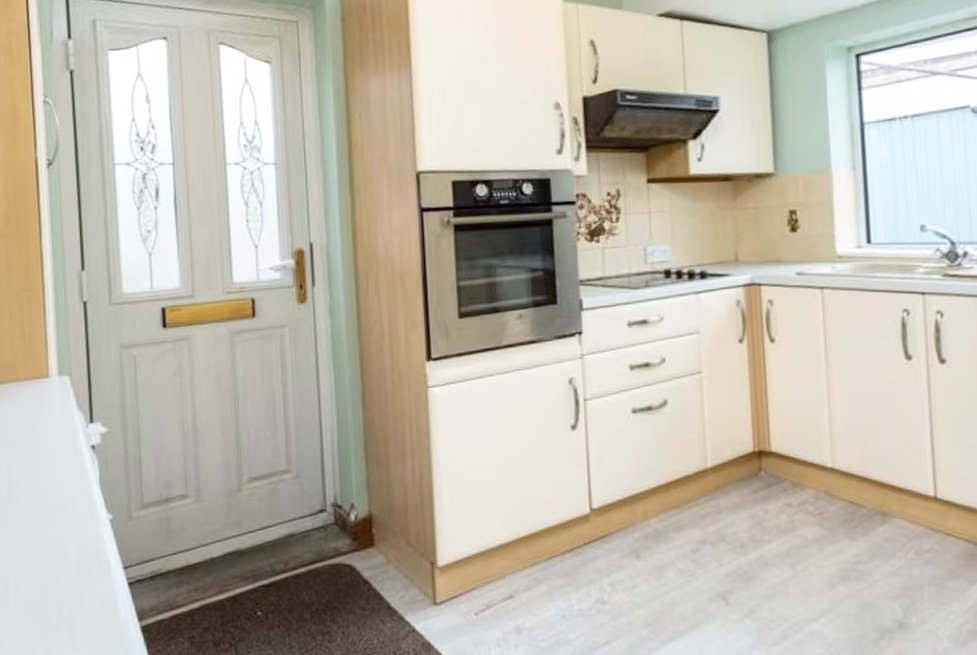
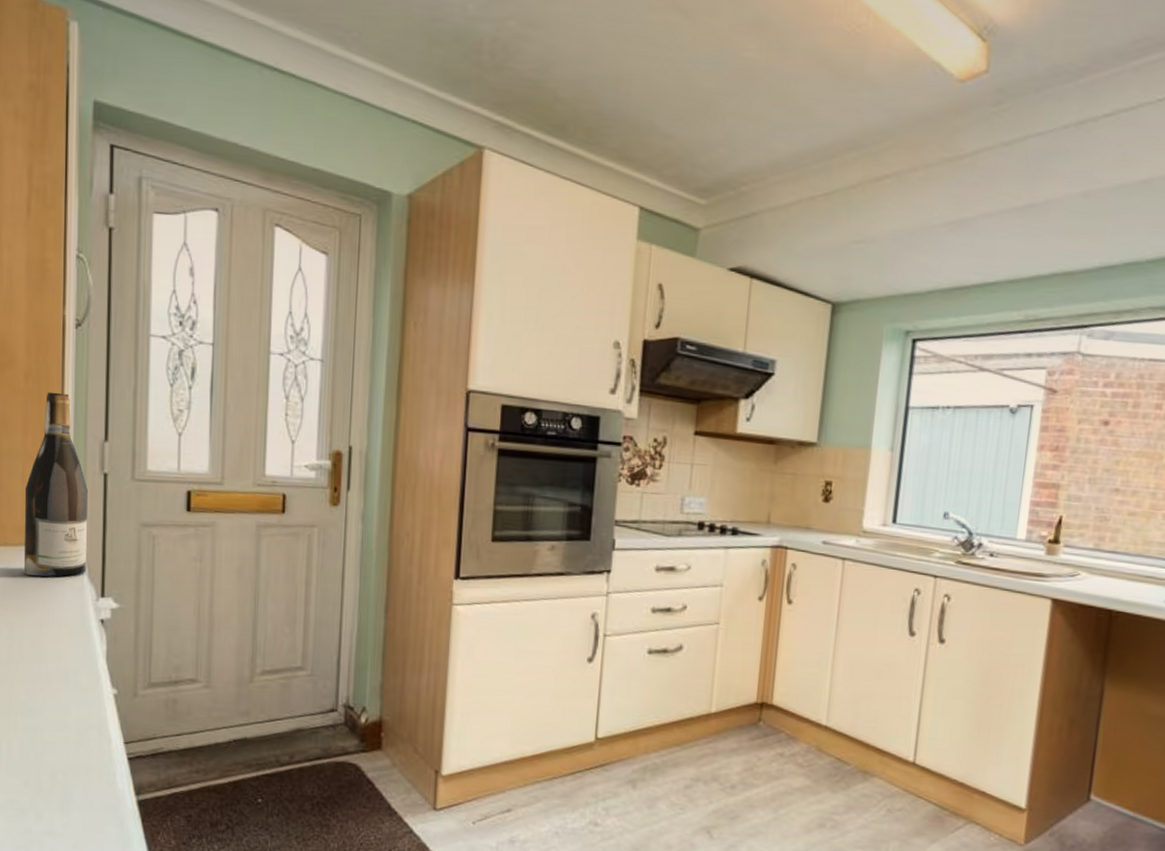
wine bottle: none [12,230,74,411] -> present [23,392,88,577]

